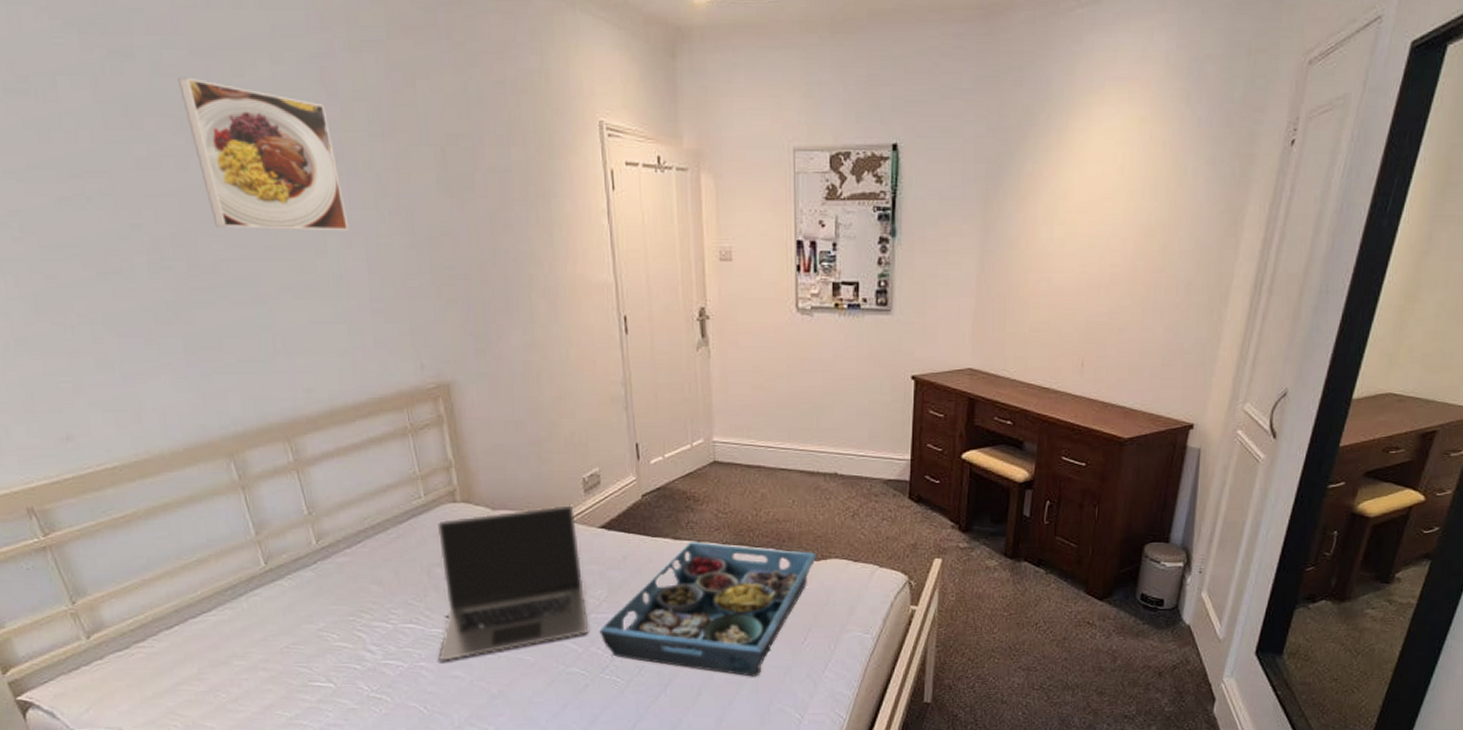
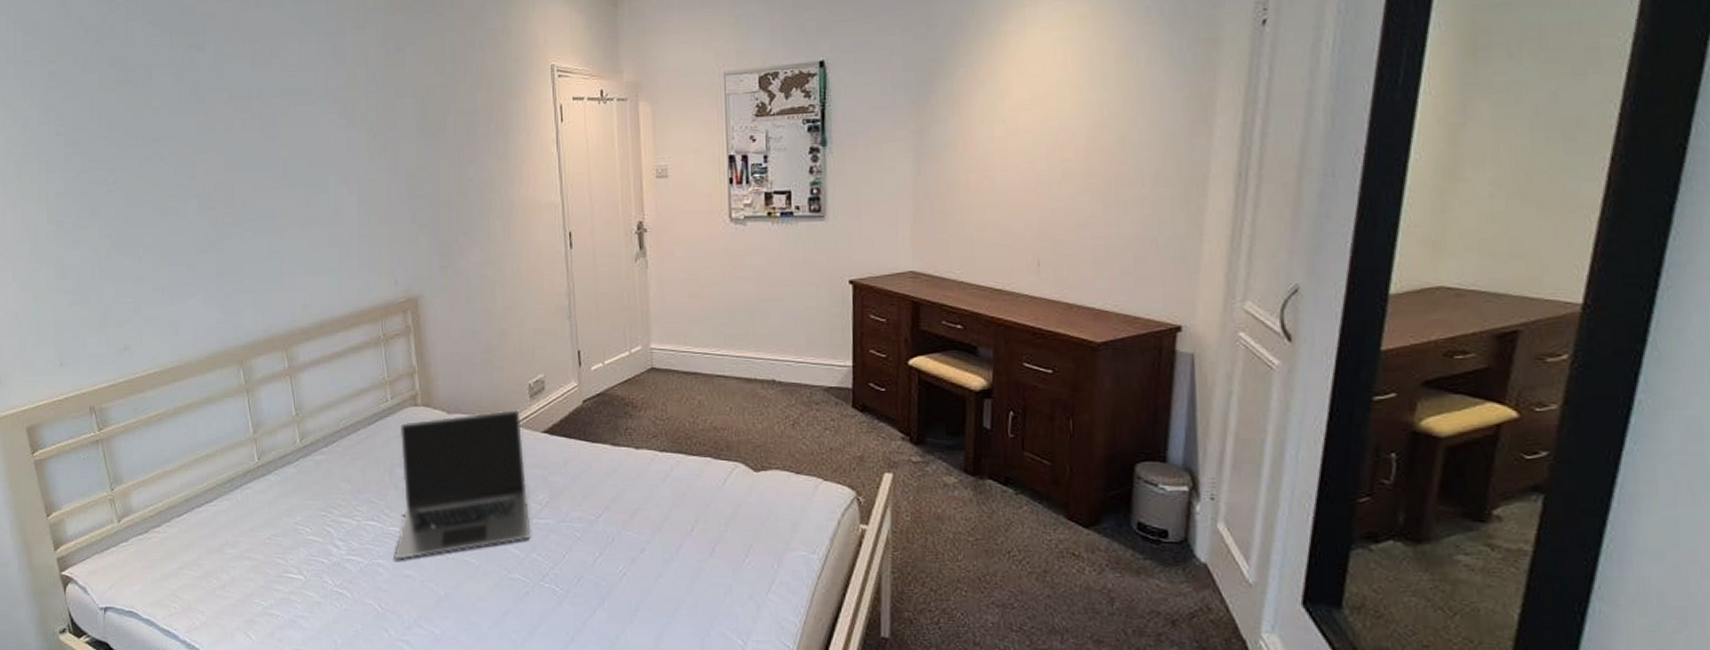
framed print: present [178,77,349,231] -> none [233,60,346,174]
serving tray: present [599,541,818,677] -> none [540,447,757,595]

